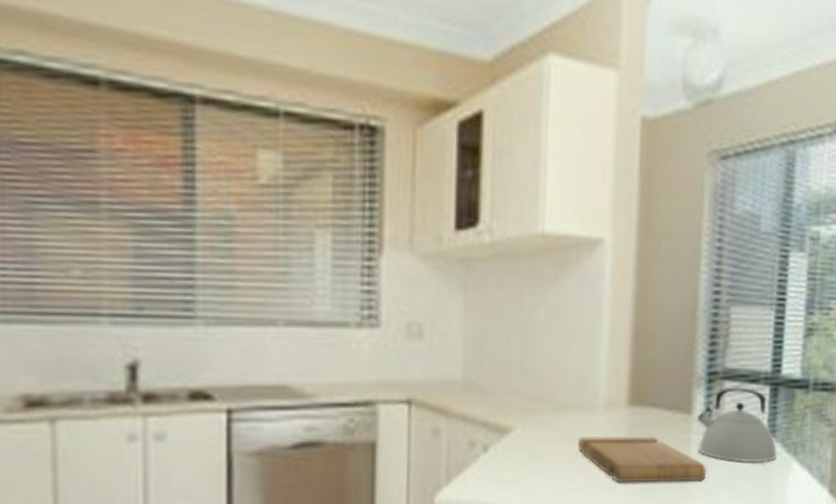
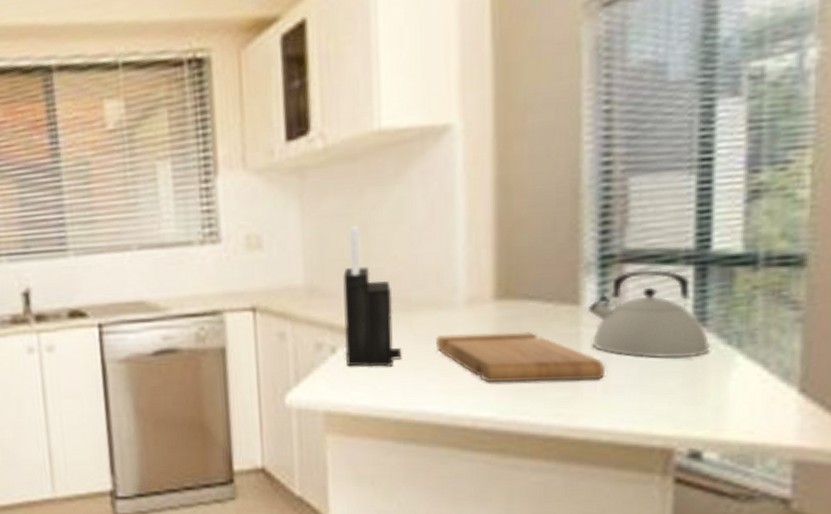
knife block: none [496,323,549,467] -> present [343,225,402,367]

